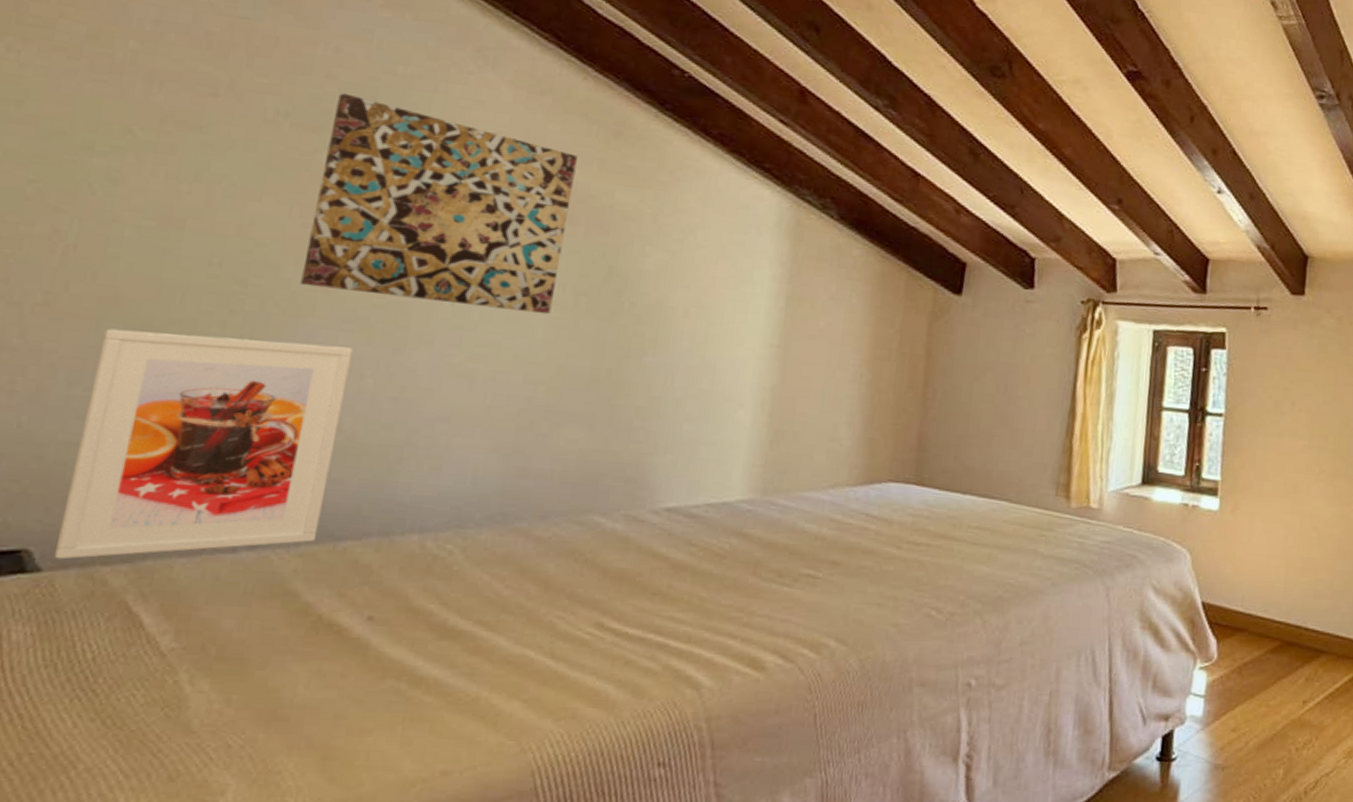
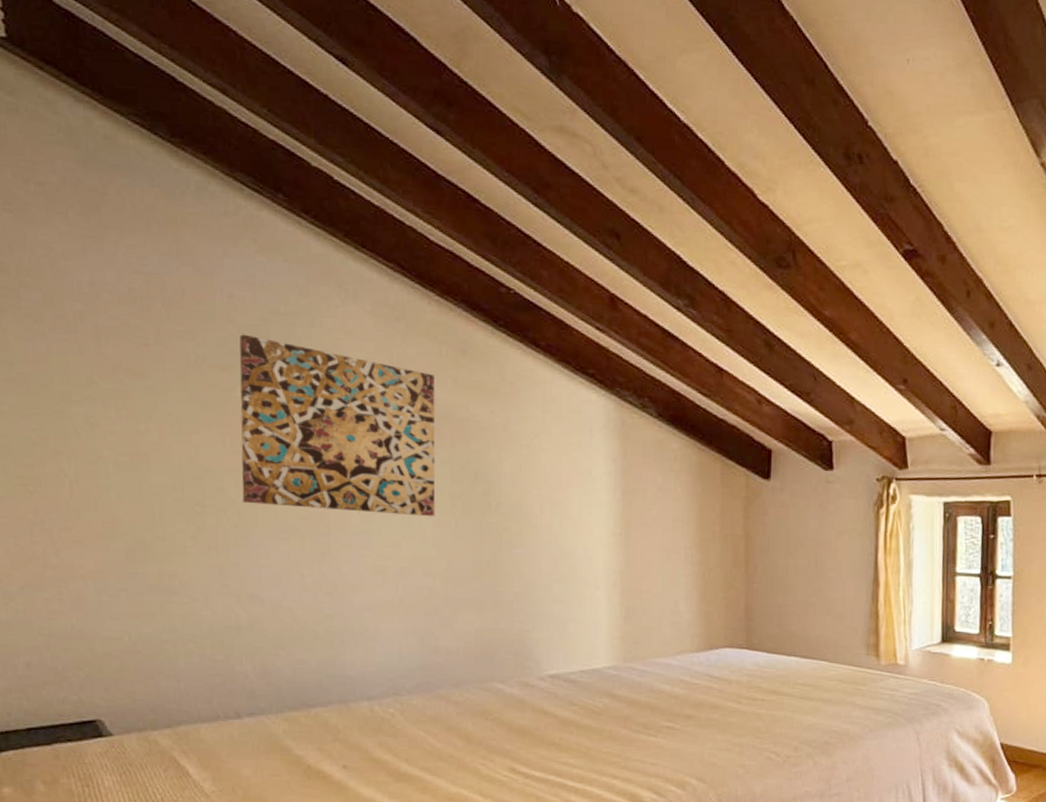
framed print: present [54,328,353,560] -> none [113,547,295,727]

